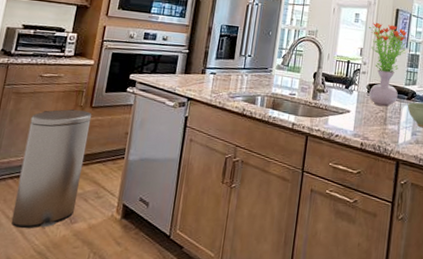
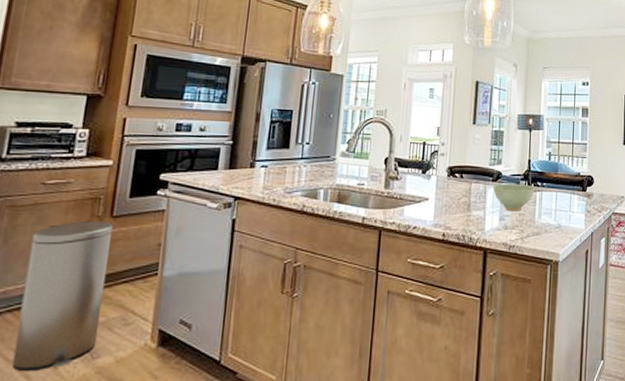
flower arrangement: present [369,22,408,107] -> none [446,97,490,191]

